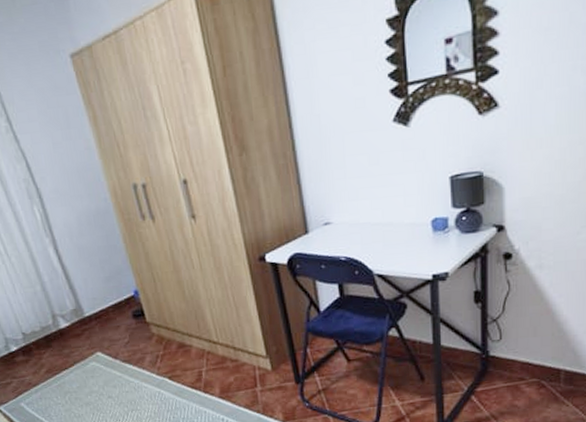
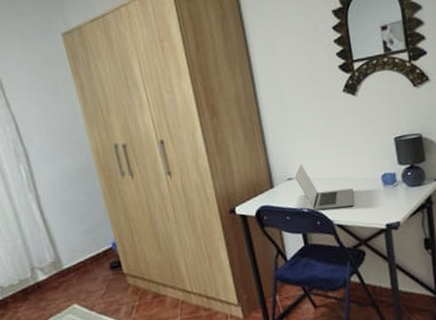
laptop: none [332,207,398,259] -> present [294,164,354,210]

